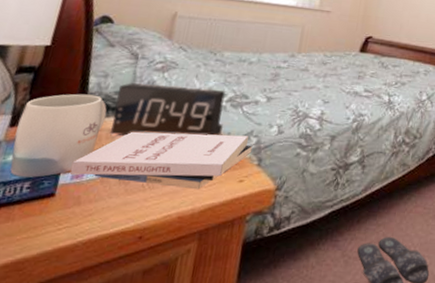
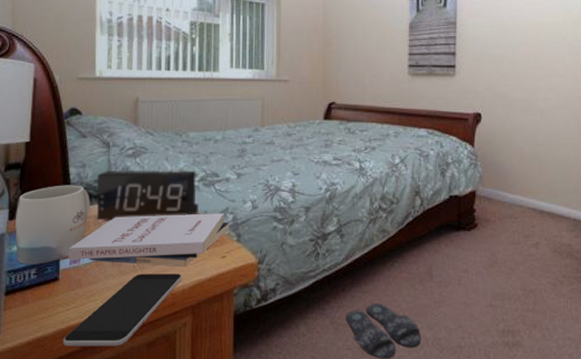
smartphone: none [46,194,194,273] -> present [63,273,182,347]

